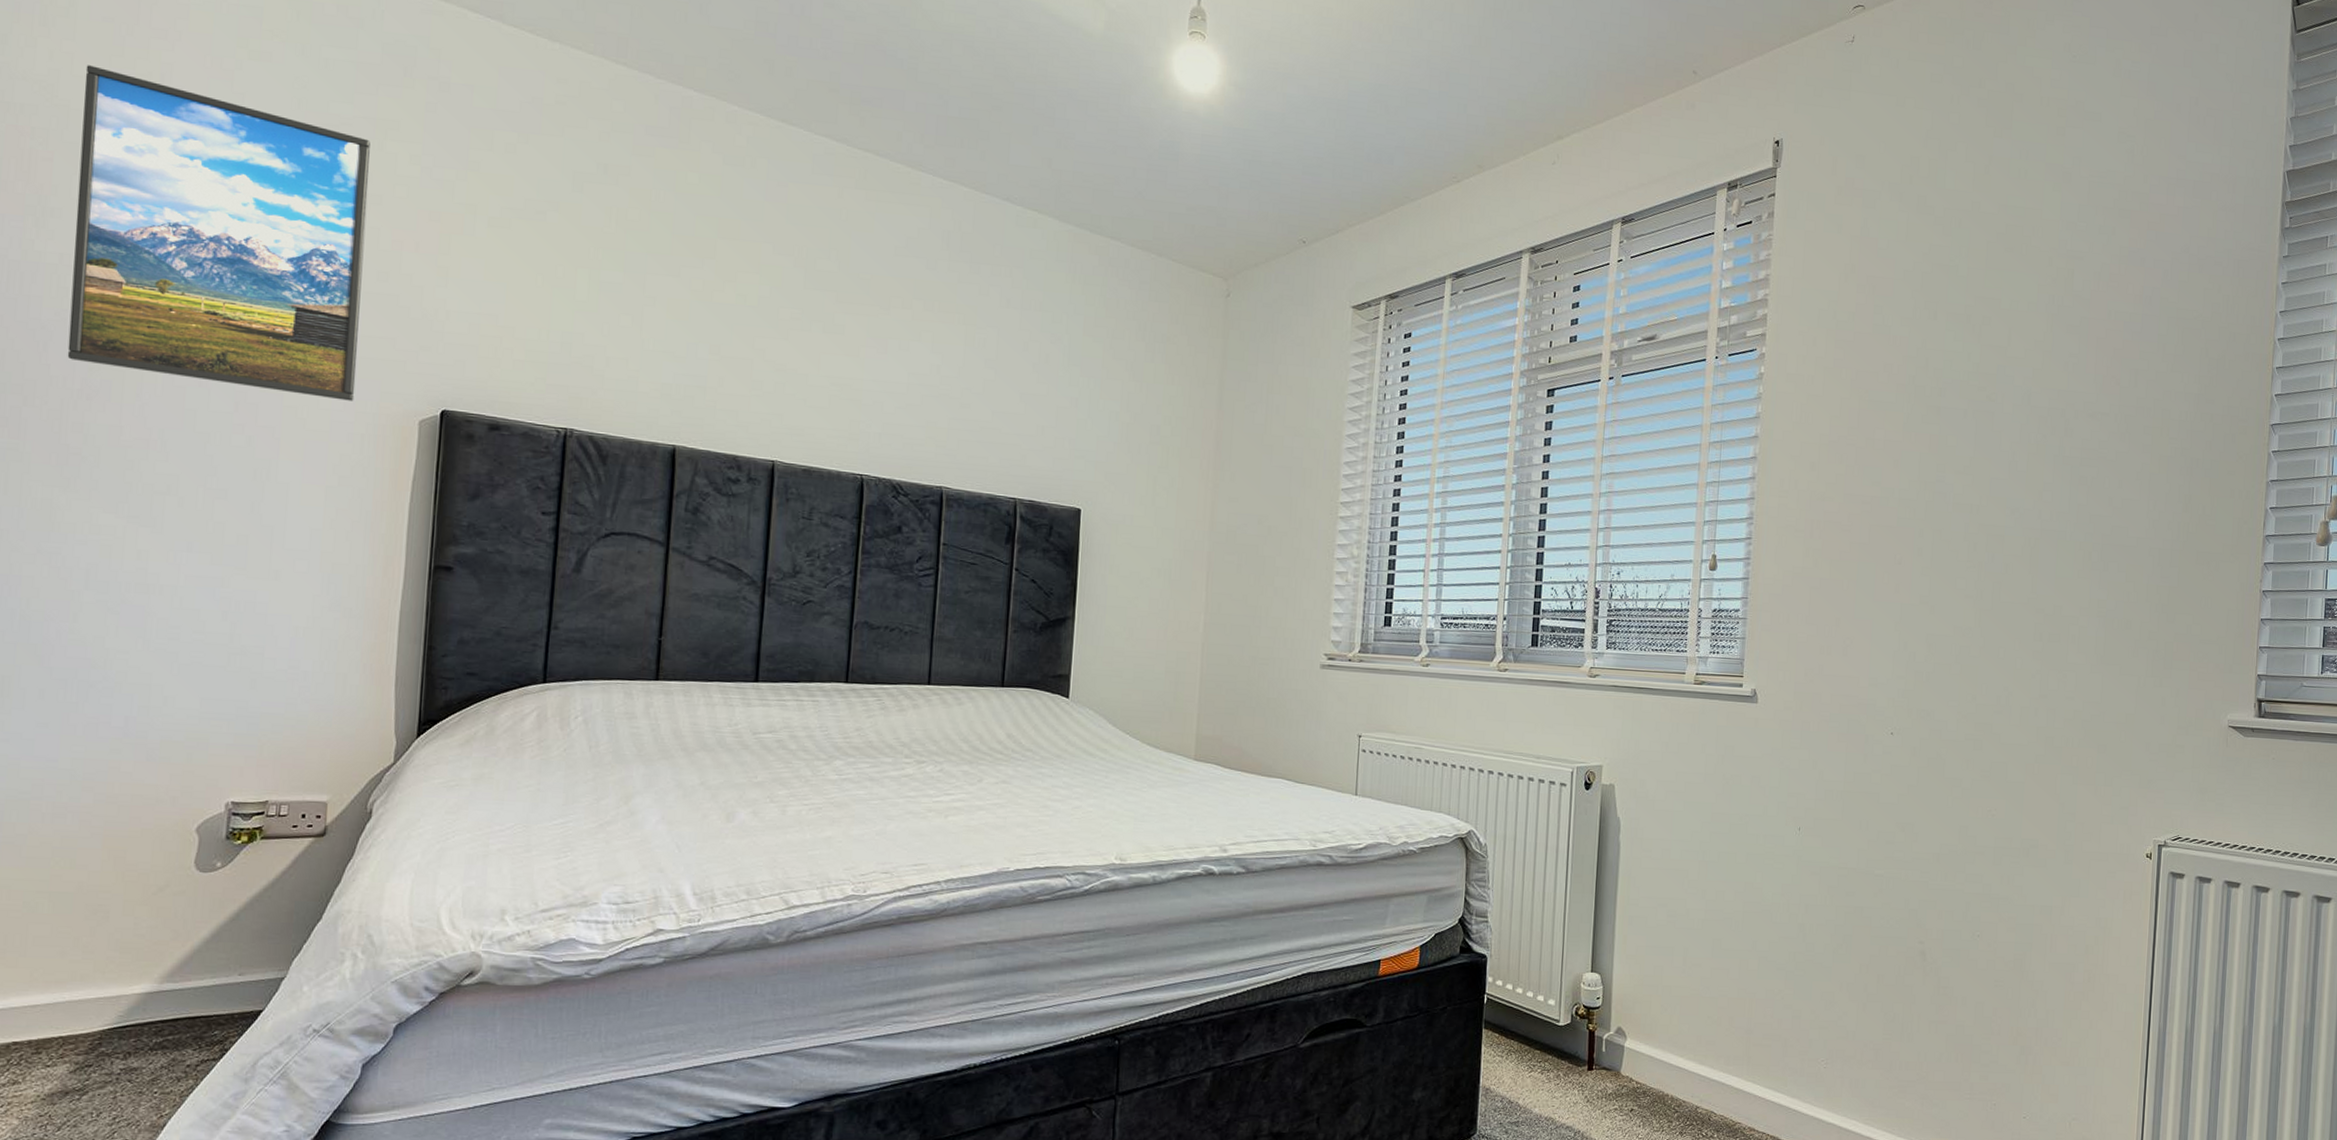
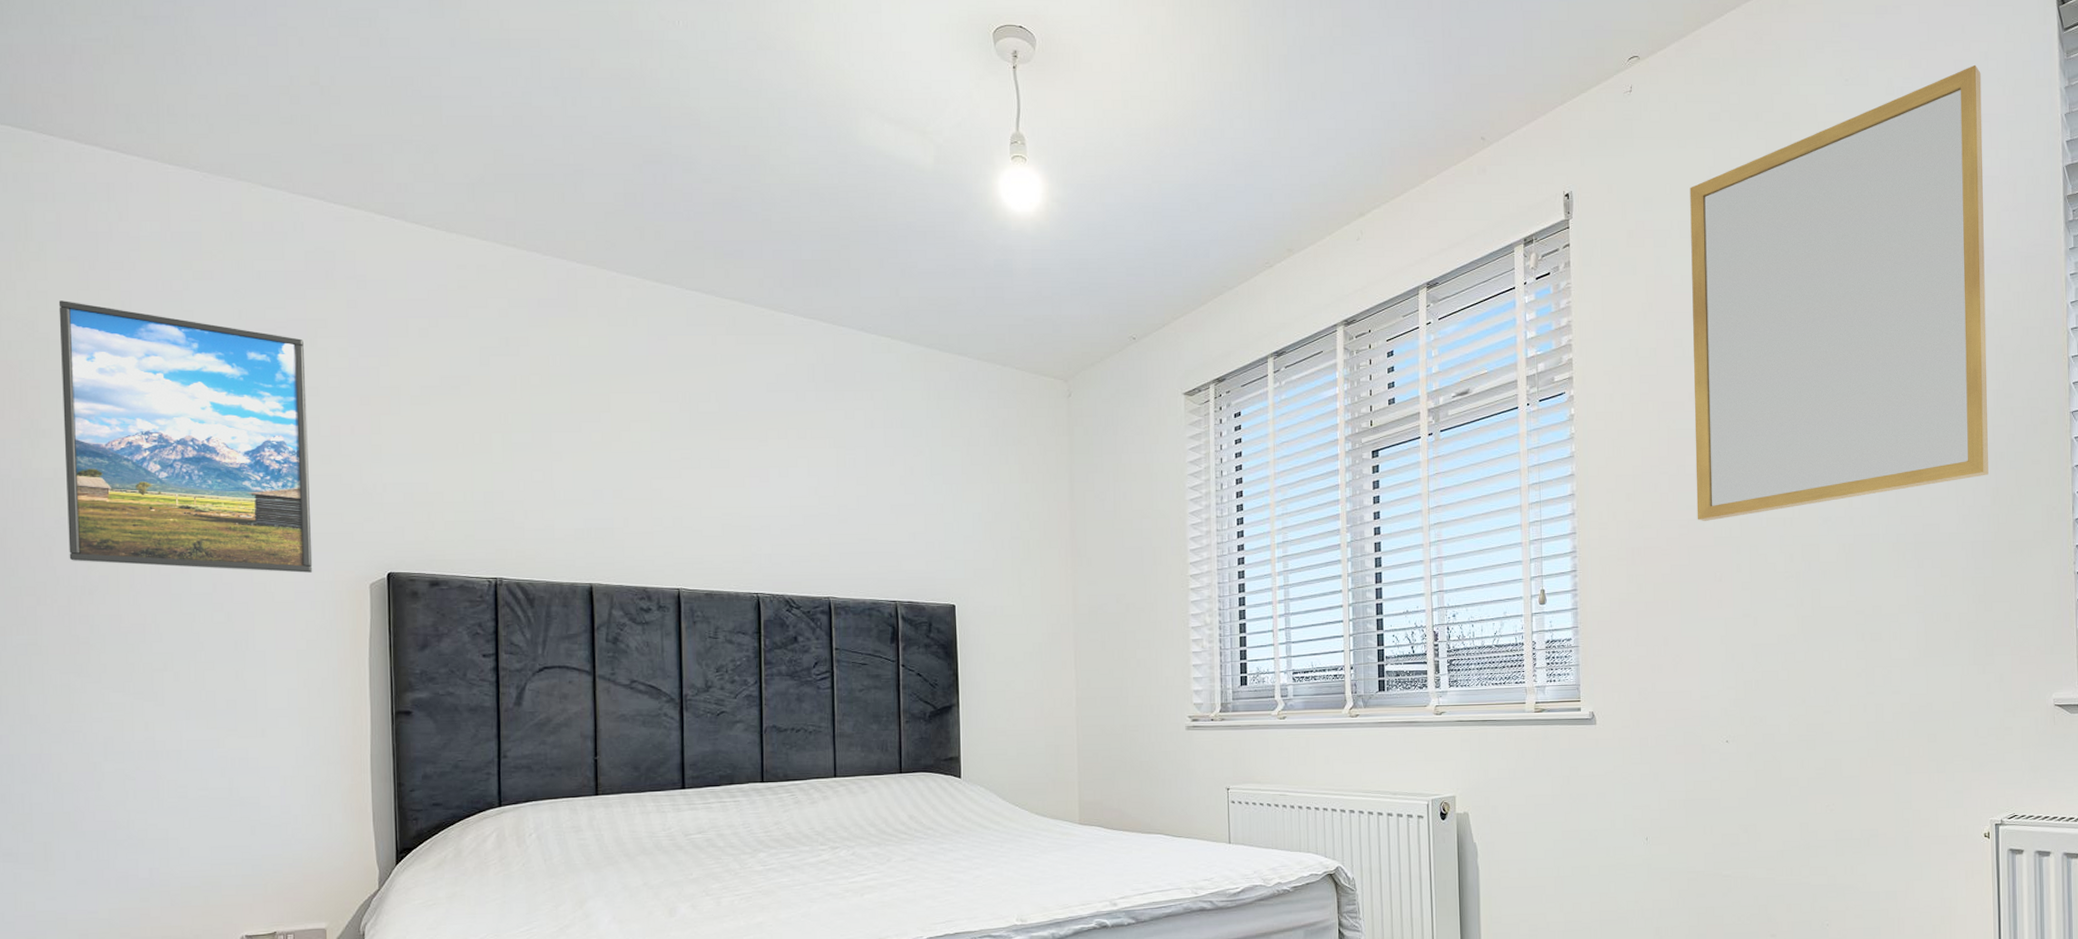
home mirror: none [1881,56,2210,500] -> present [1690,64,1989,521]

